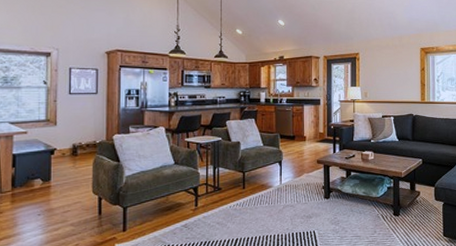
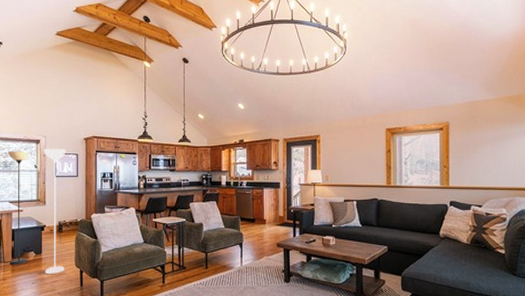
floor lamp: none [8,63,83,203] -> present [8,149,66,274]

